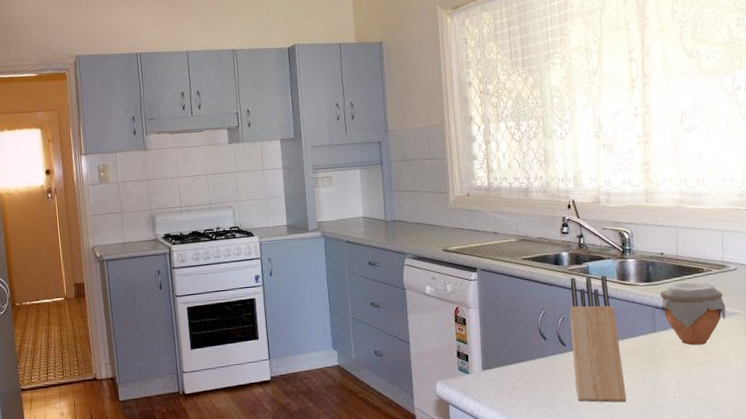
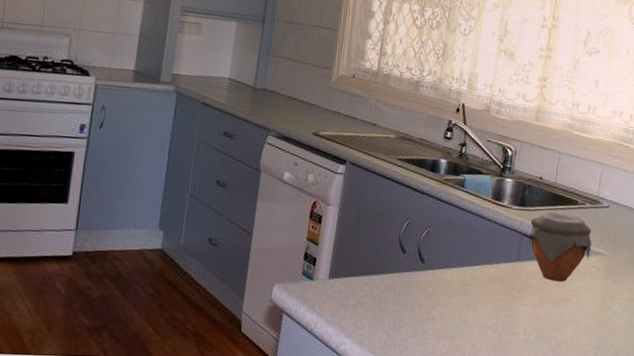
knife block: present [569,275,627,403] -> none [425,188,483,334]

